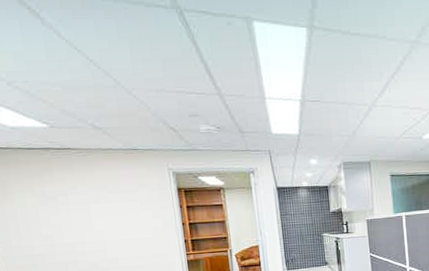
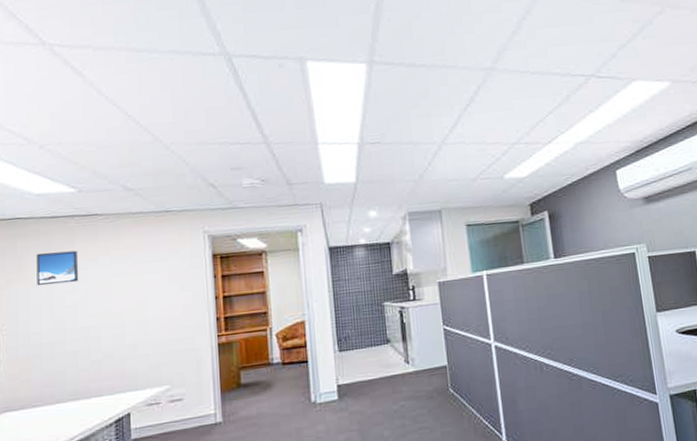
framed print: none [19,179,61,208] -> present [36,250,79,286]

